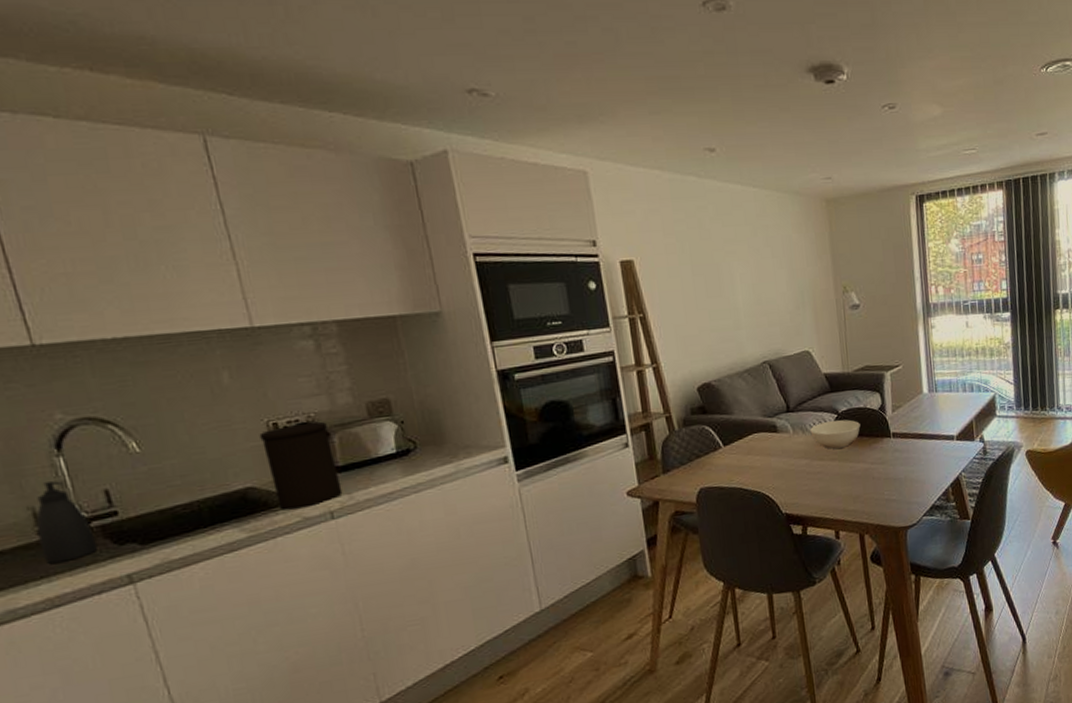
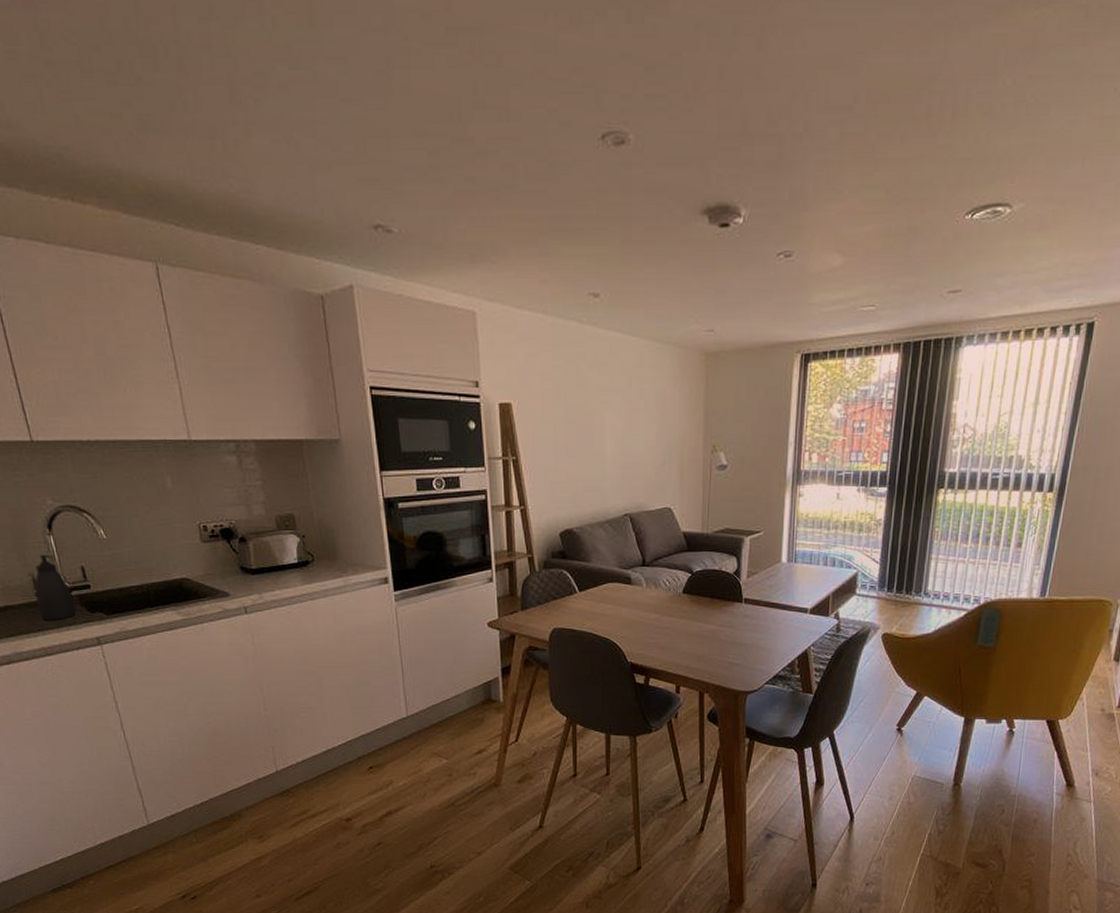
canister: present [259,421,343,510] -> none [193,528,255,601]
bowl: present [810,419,861,449] -> none [663,579,713,607]

